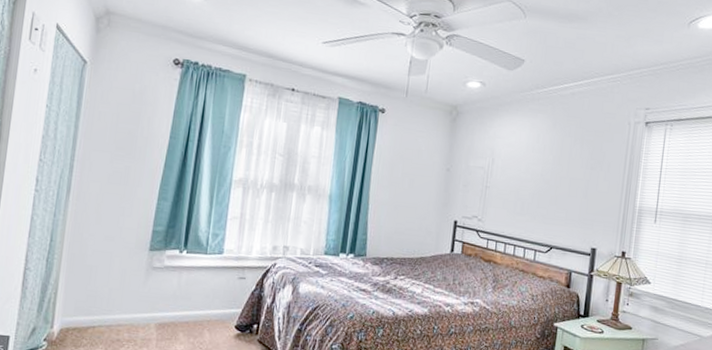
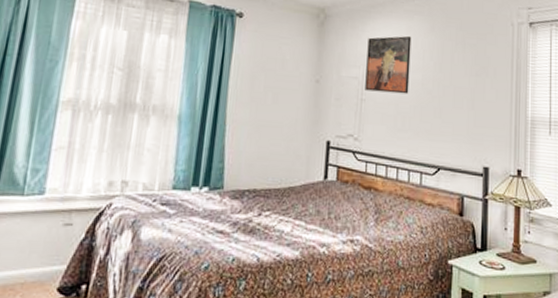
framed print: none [489,131,534,183] -> present [365,35,412,94]

